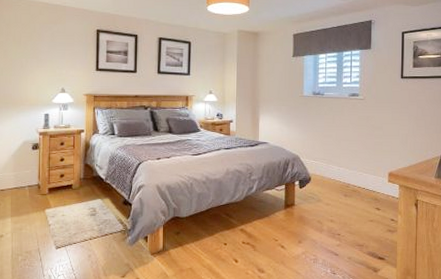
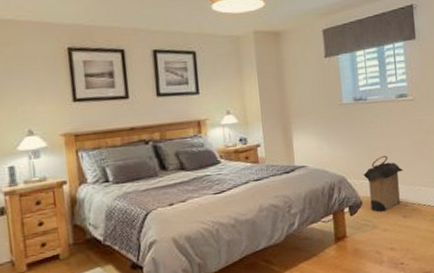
laundry hamper: none [314,142,349,189] -> present [363,155,404,212]

